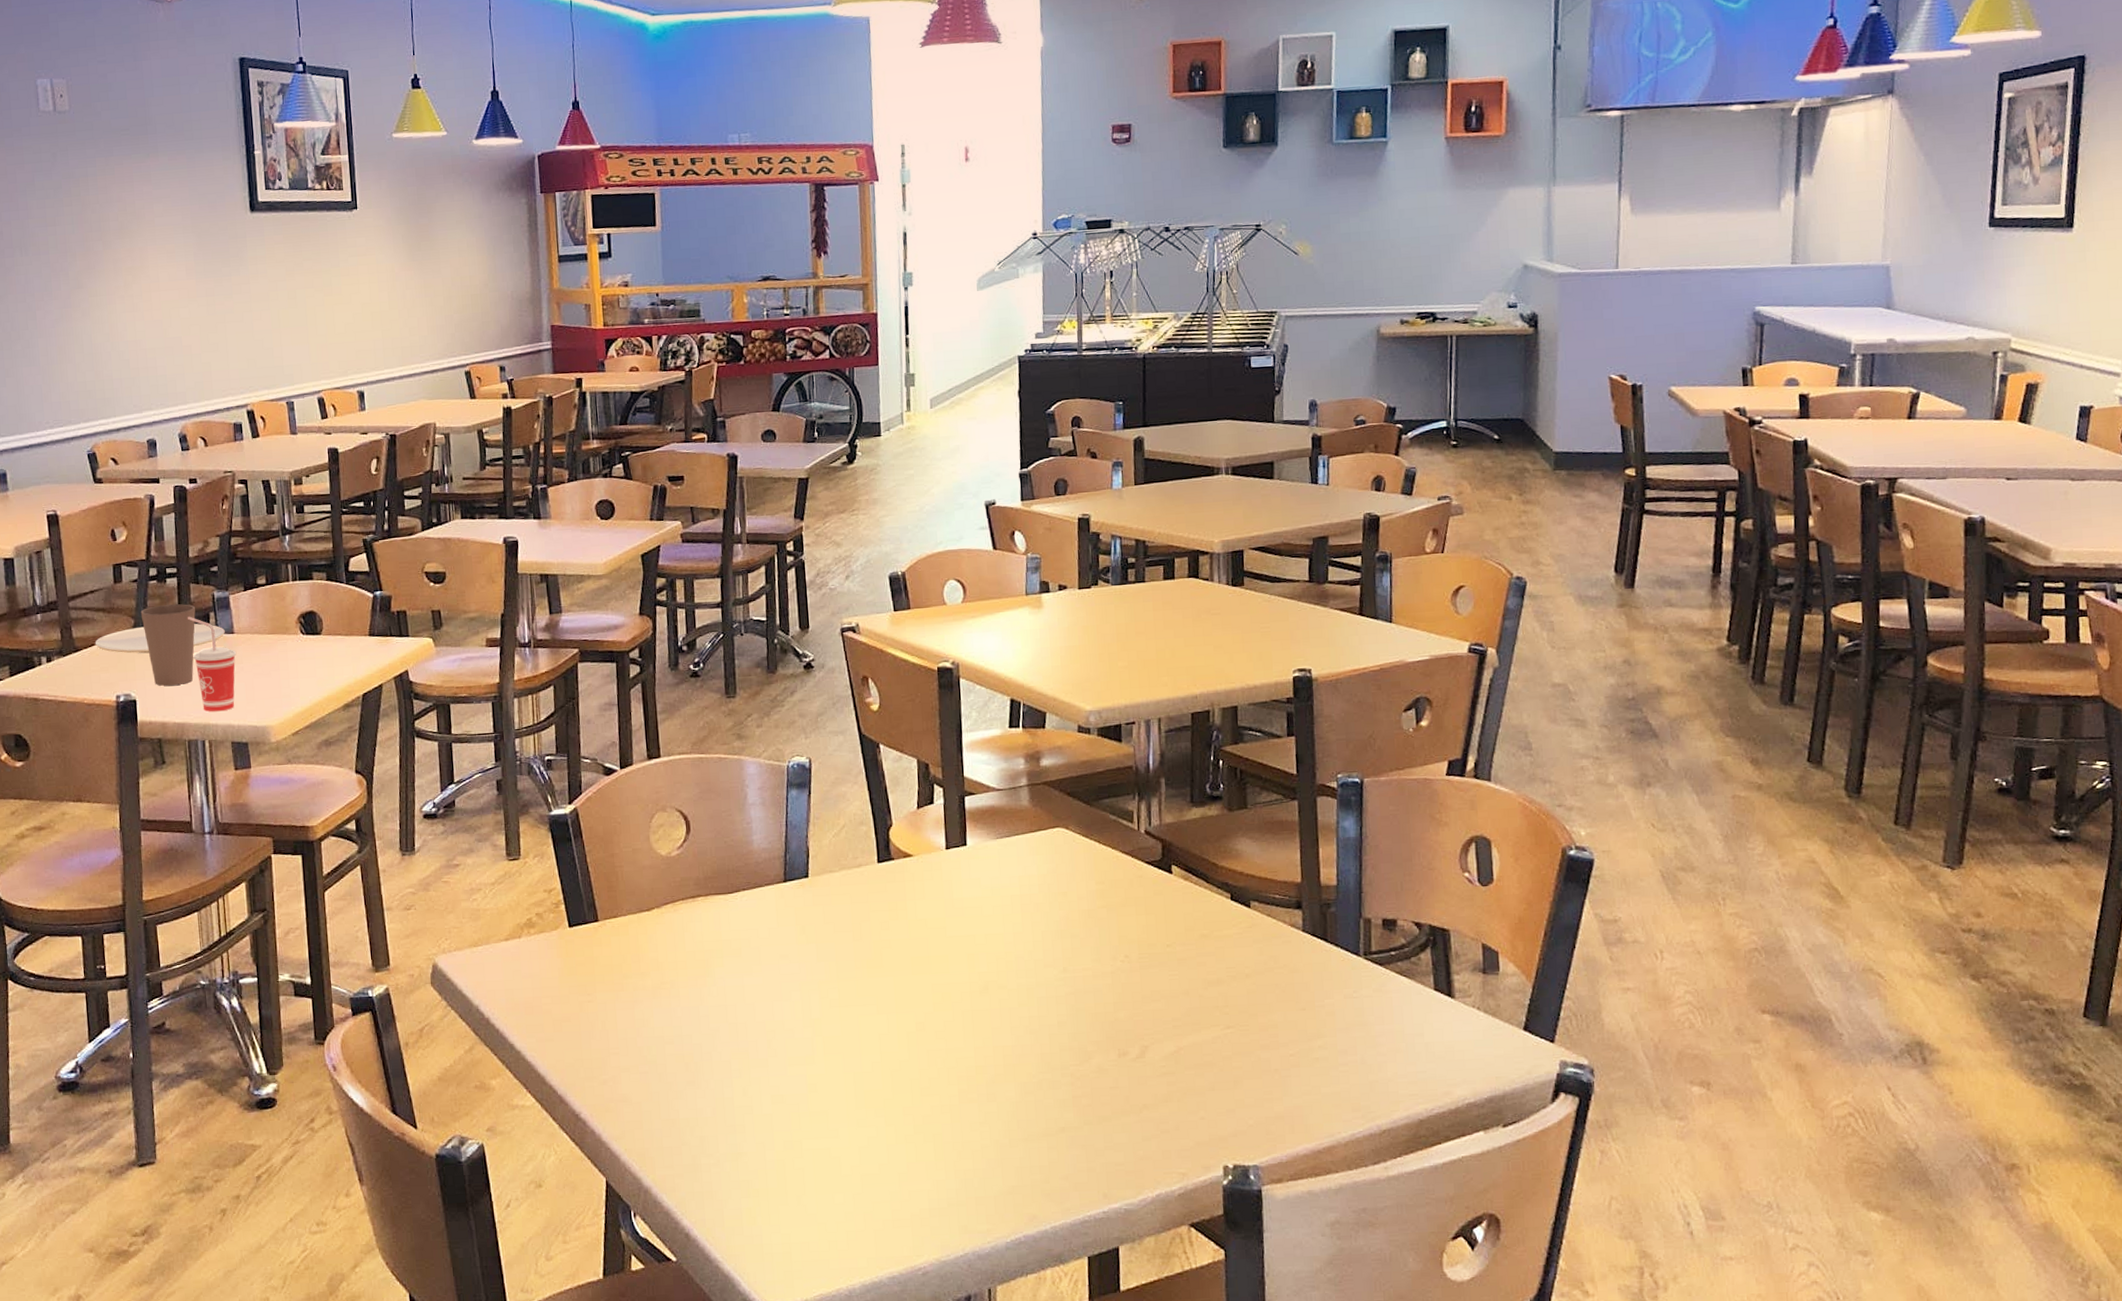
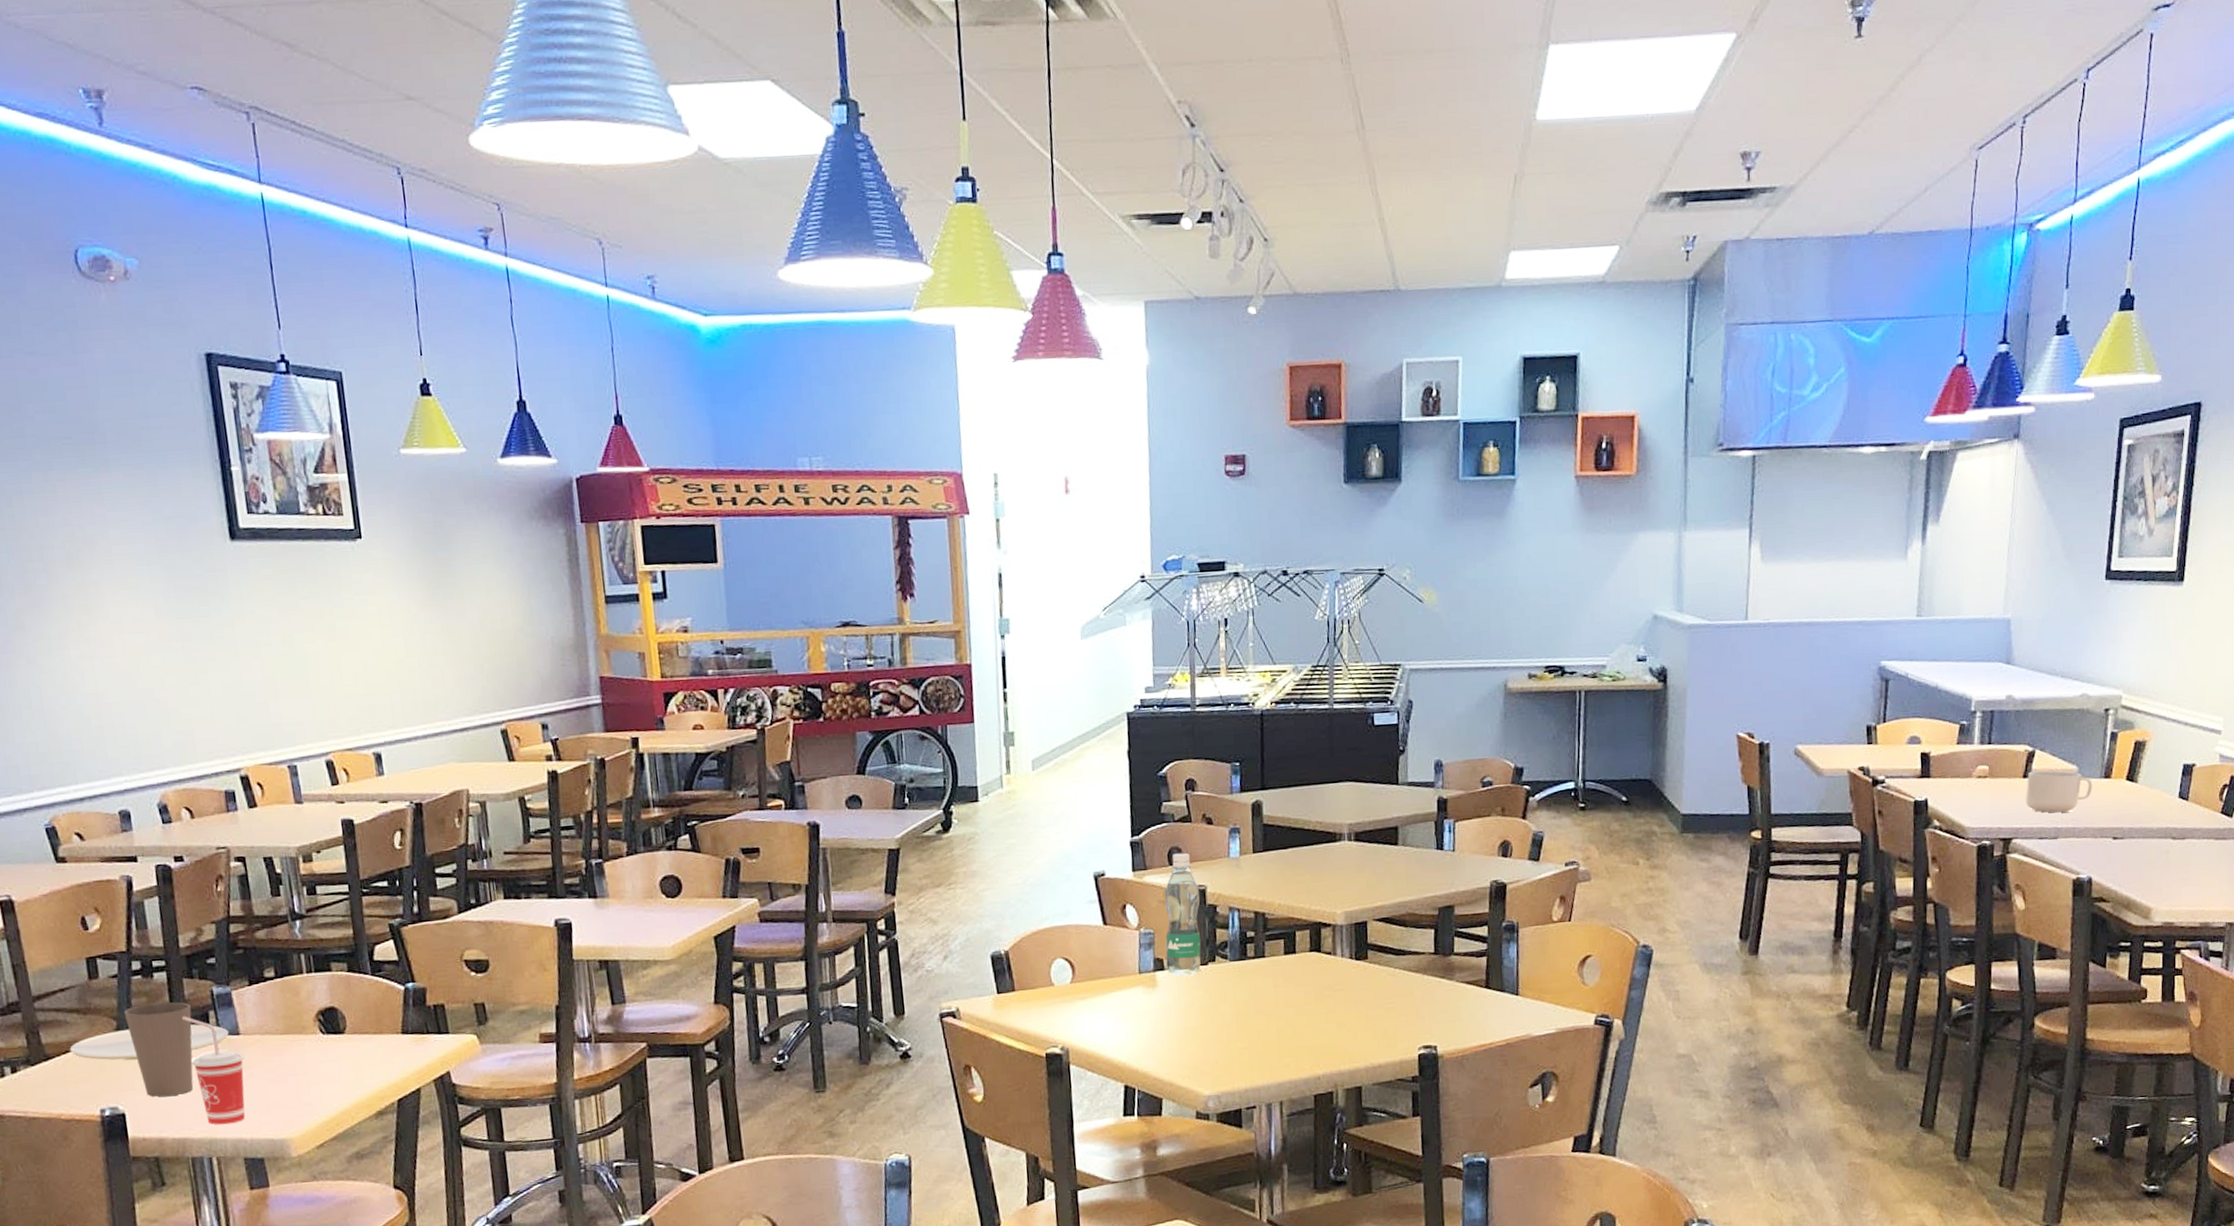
bottle: none [1050,484,1085,599] -> present [1164,853,1201,977]
cup: none [1910,412,1983,454] -> present [2025,770,2093,813]

